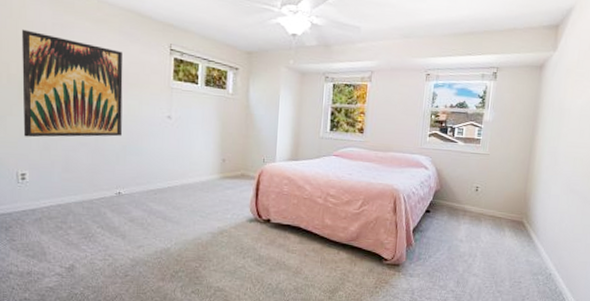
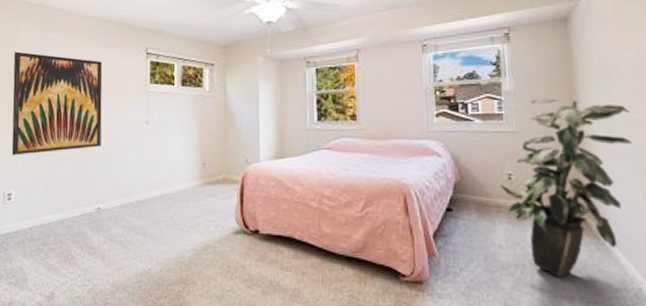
indoor plant: none [468,128,571,265] -> present [500,97,632,278]

